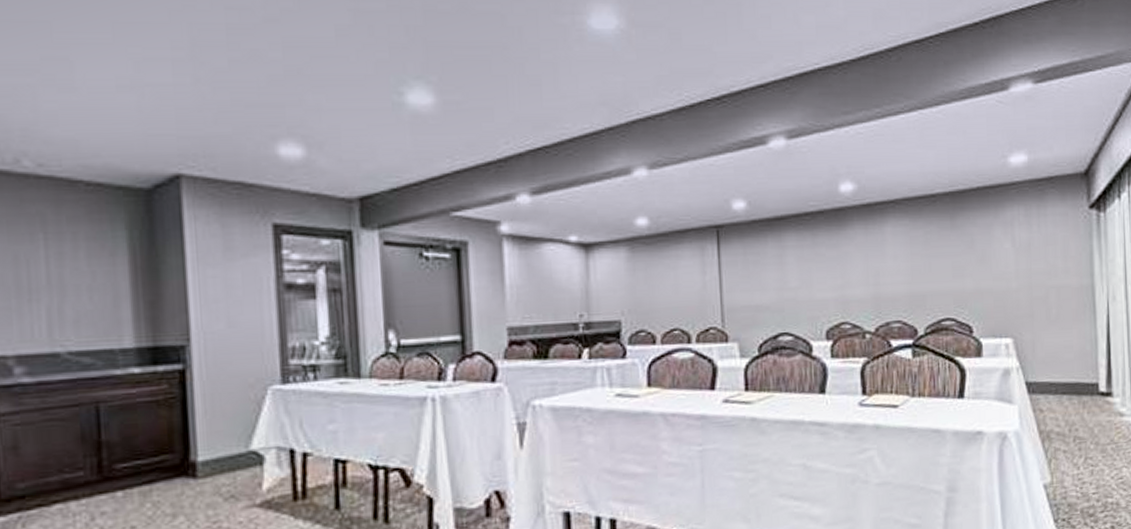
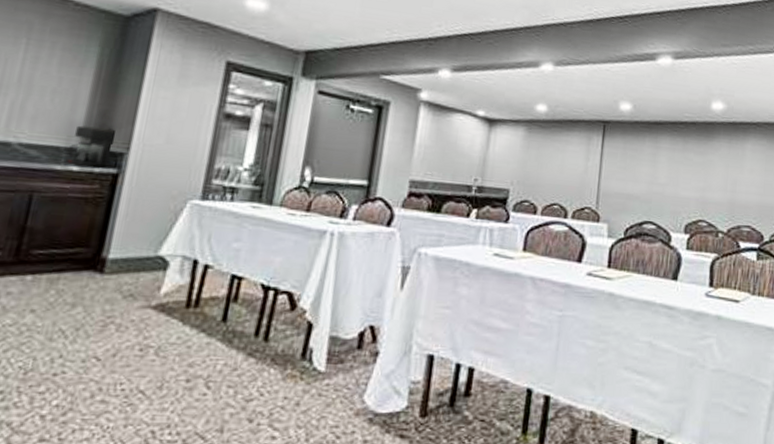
coffee maker: none [121,320,178,367] -> present [63,125,117,168]

